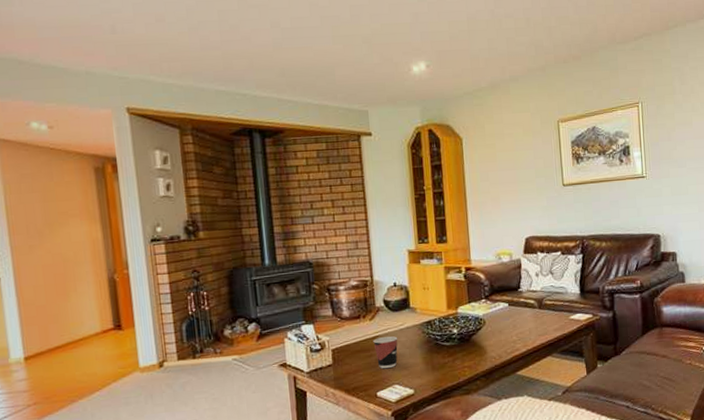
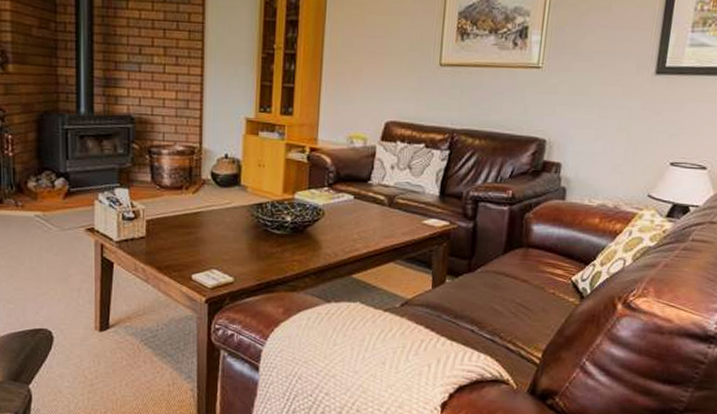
cup: present [373,336,398,369] -> none [194,213,223,250]

